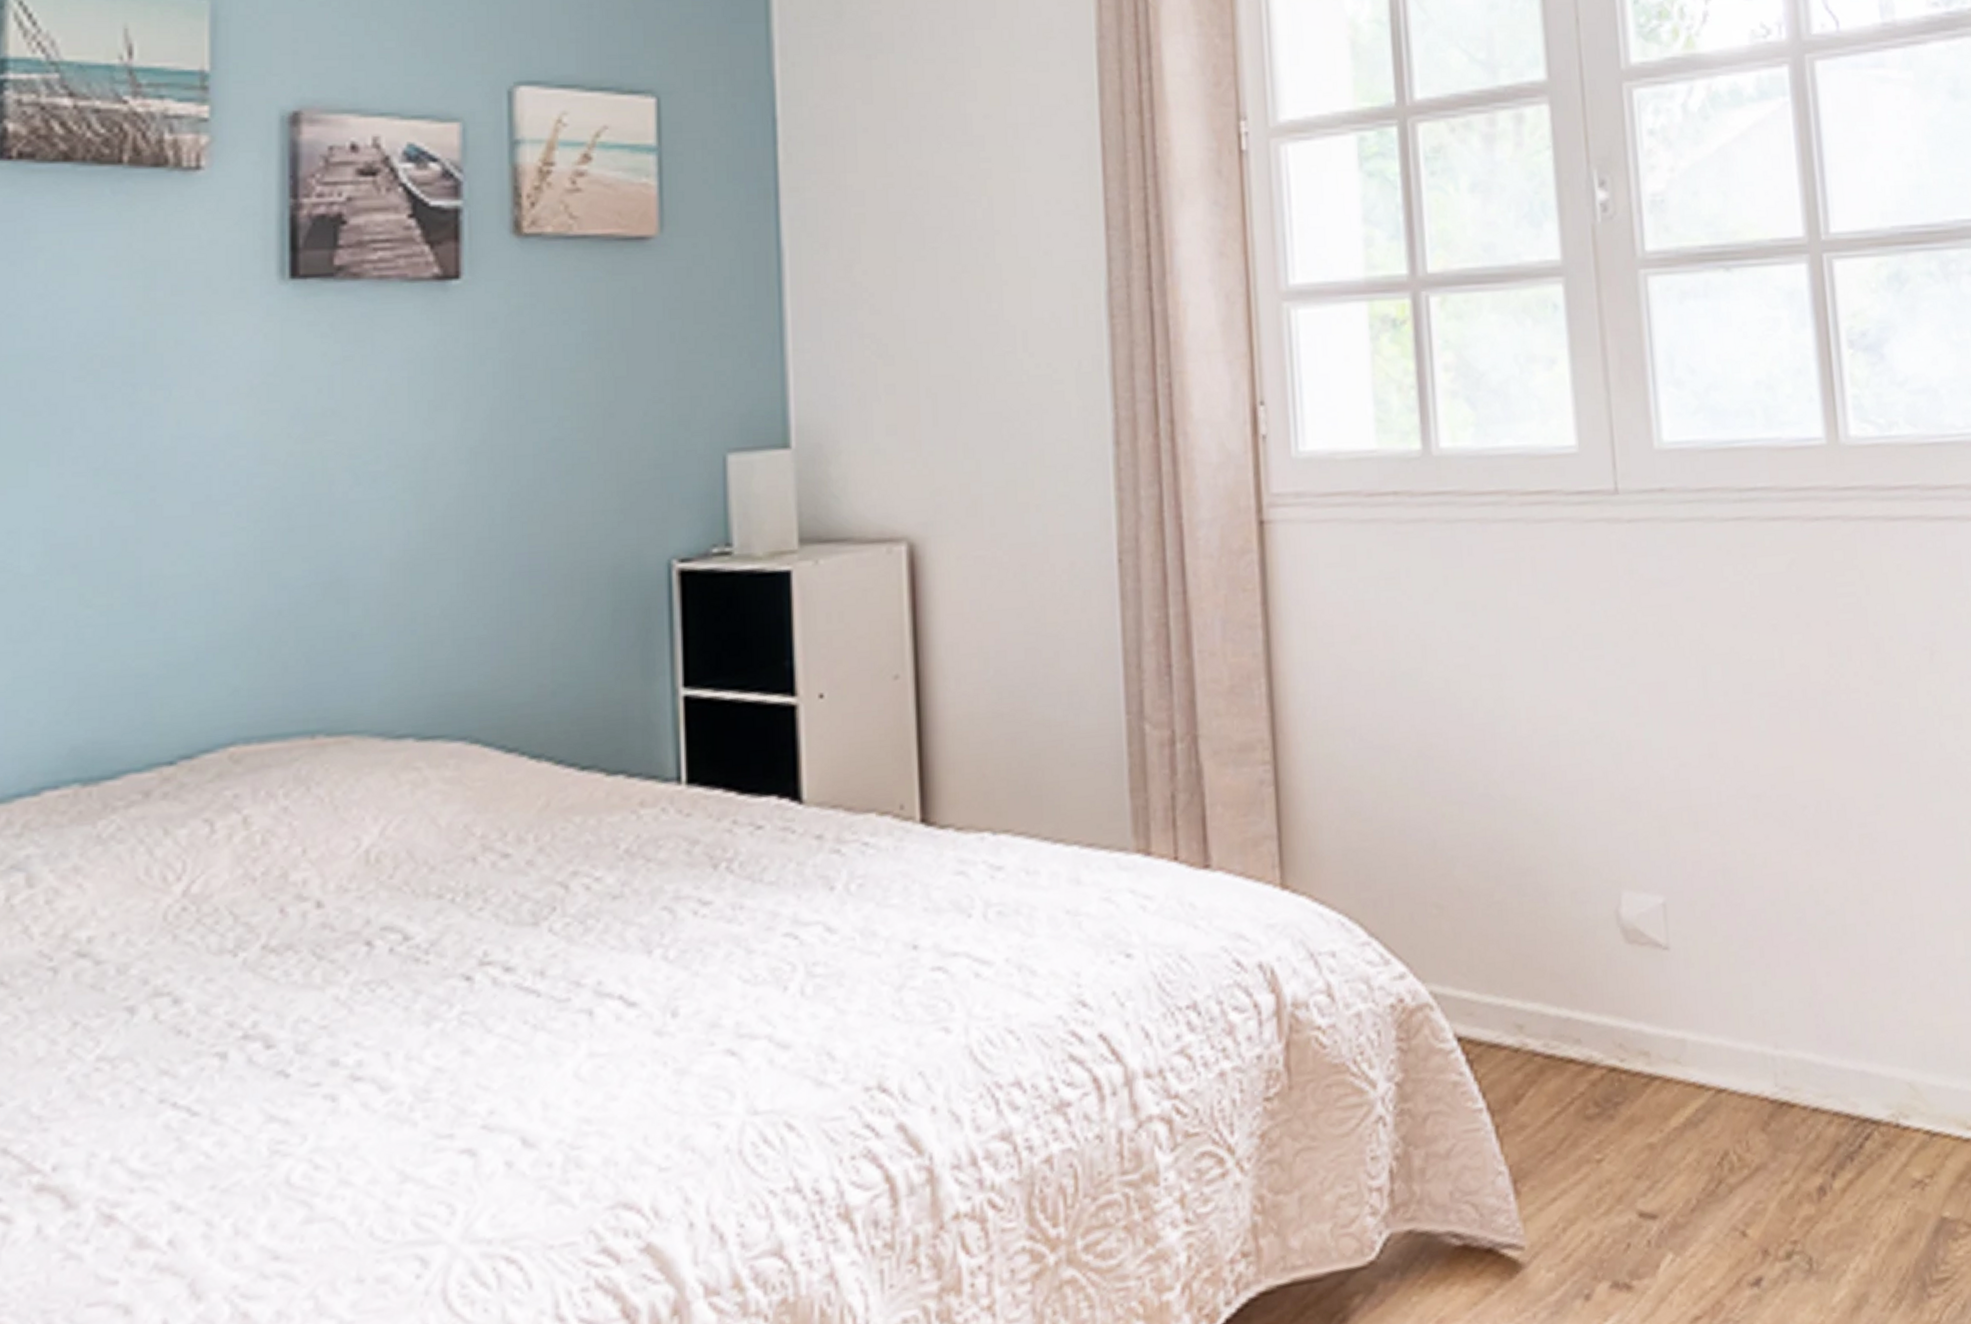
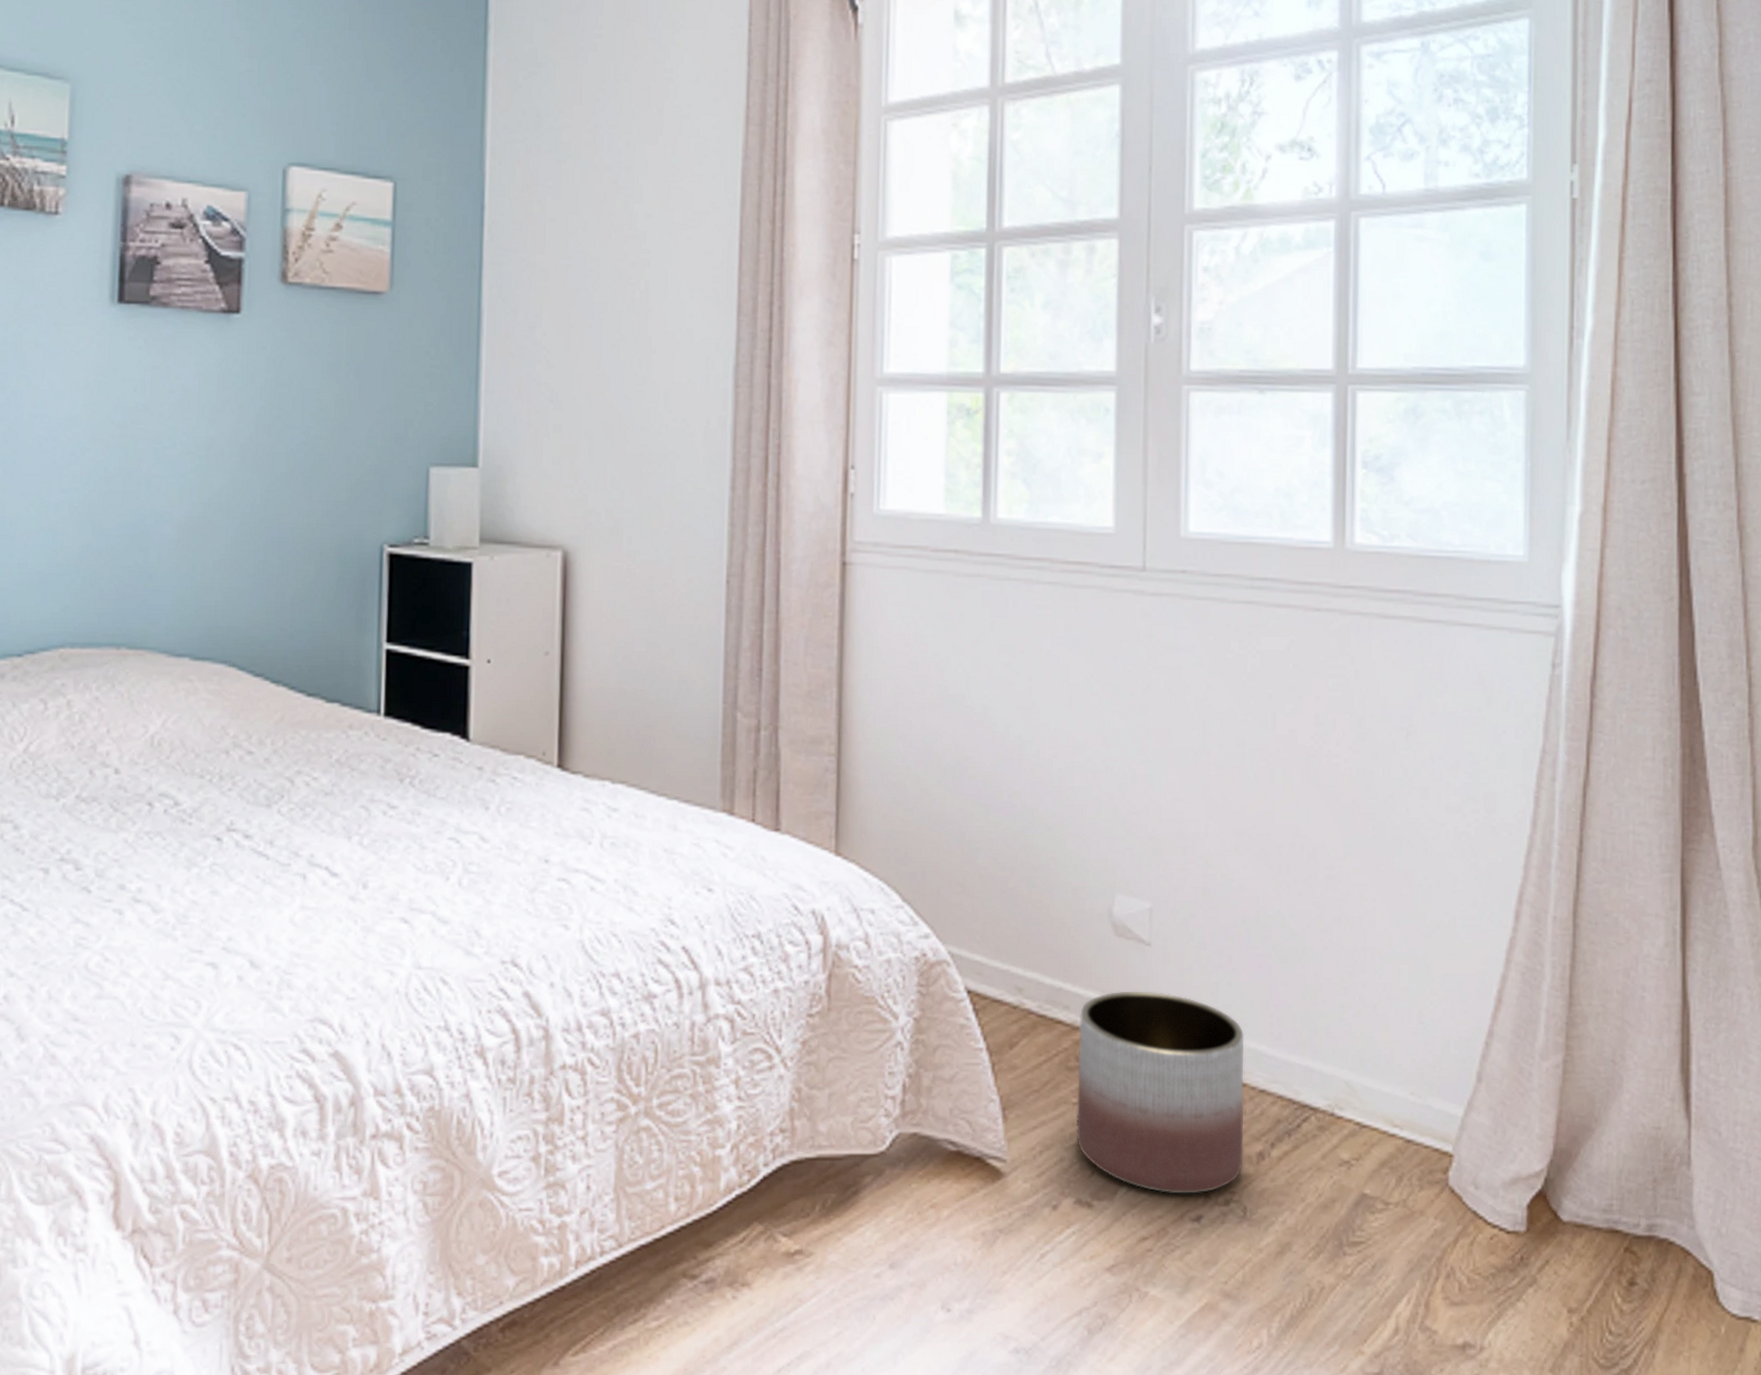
planter: none [1594,1005,1803,1258] -> present [1076,991,1245,1194]

